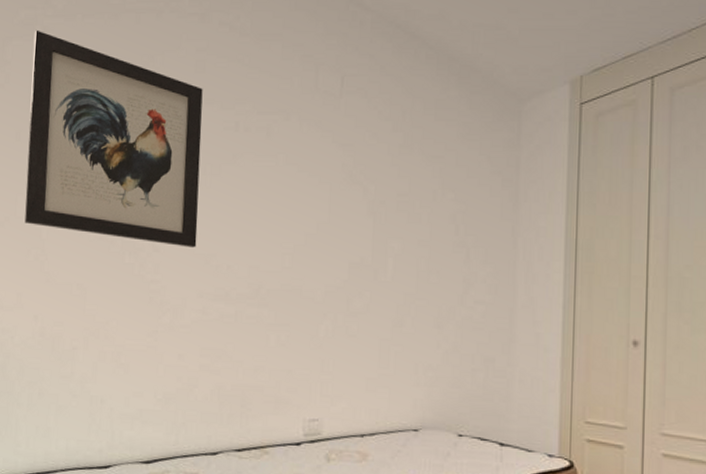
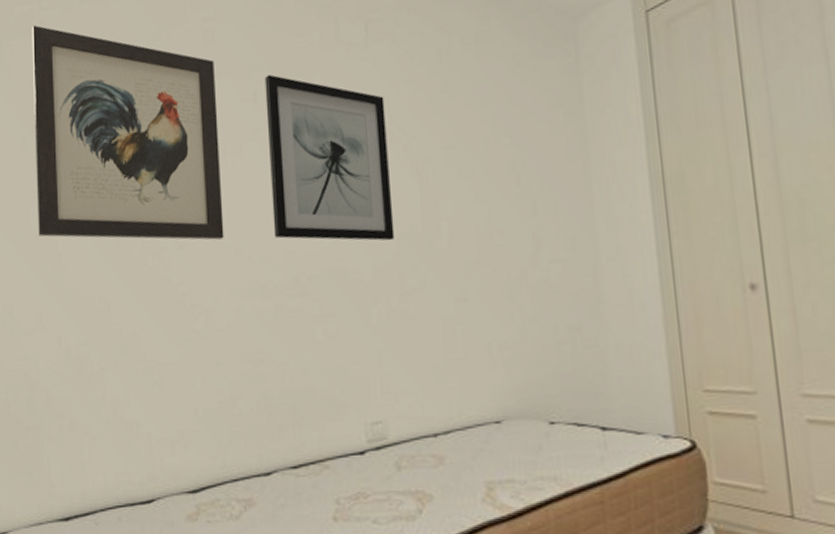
wall art: none [241,109,351,268] -> present [264,74,395,241]

